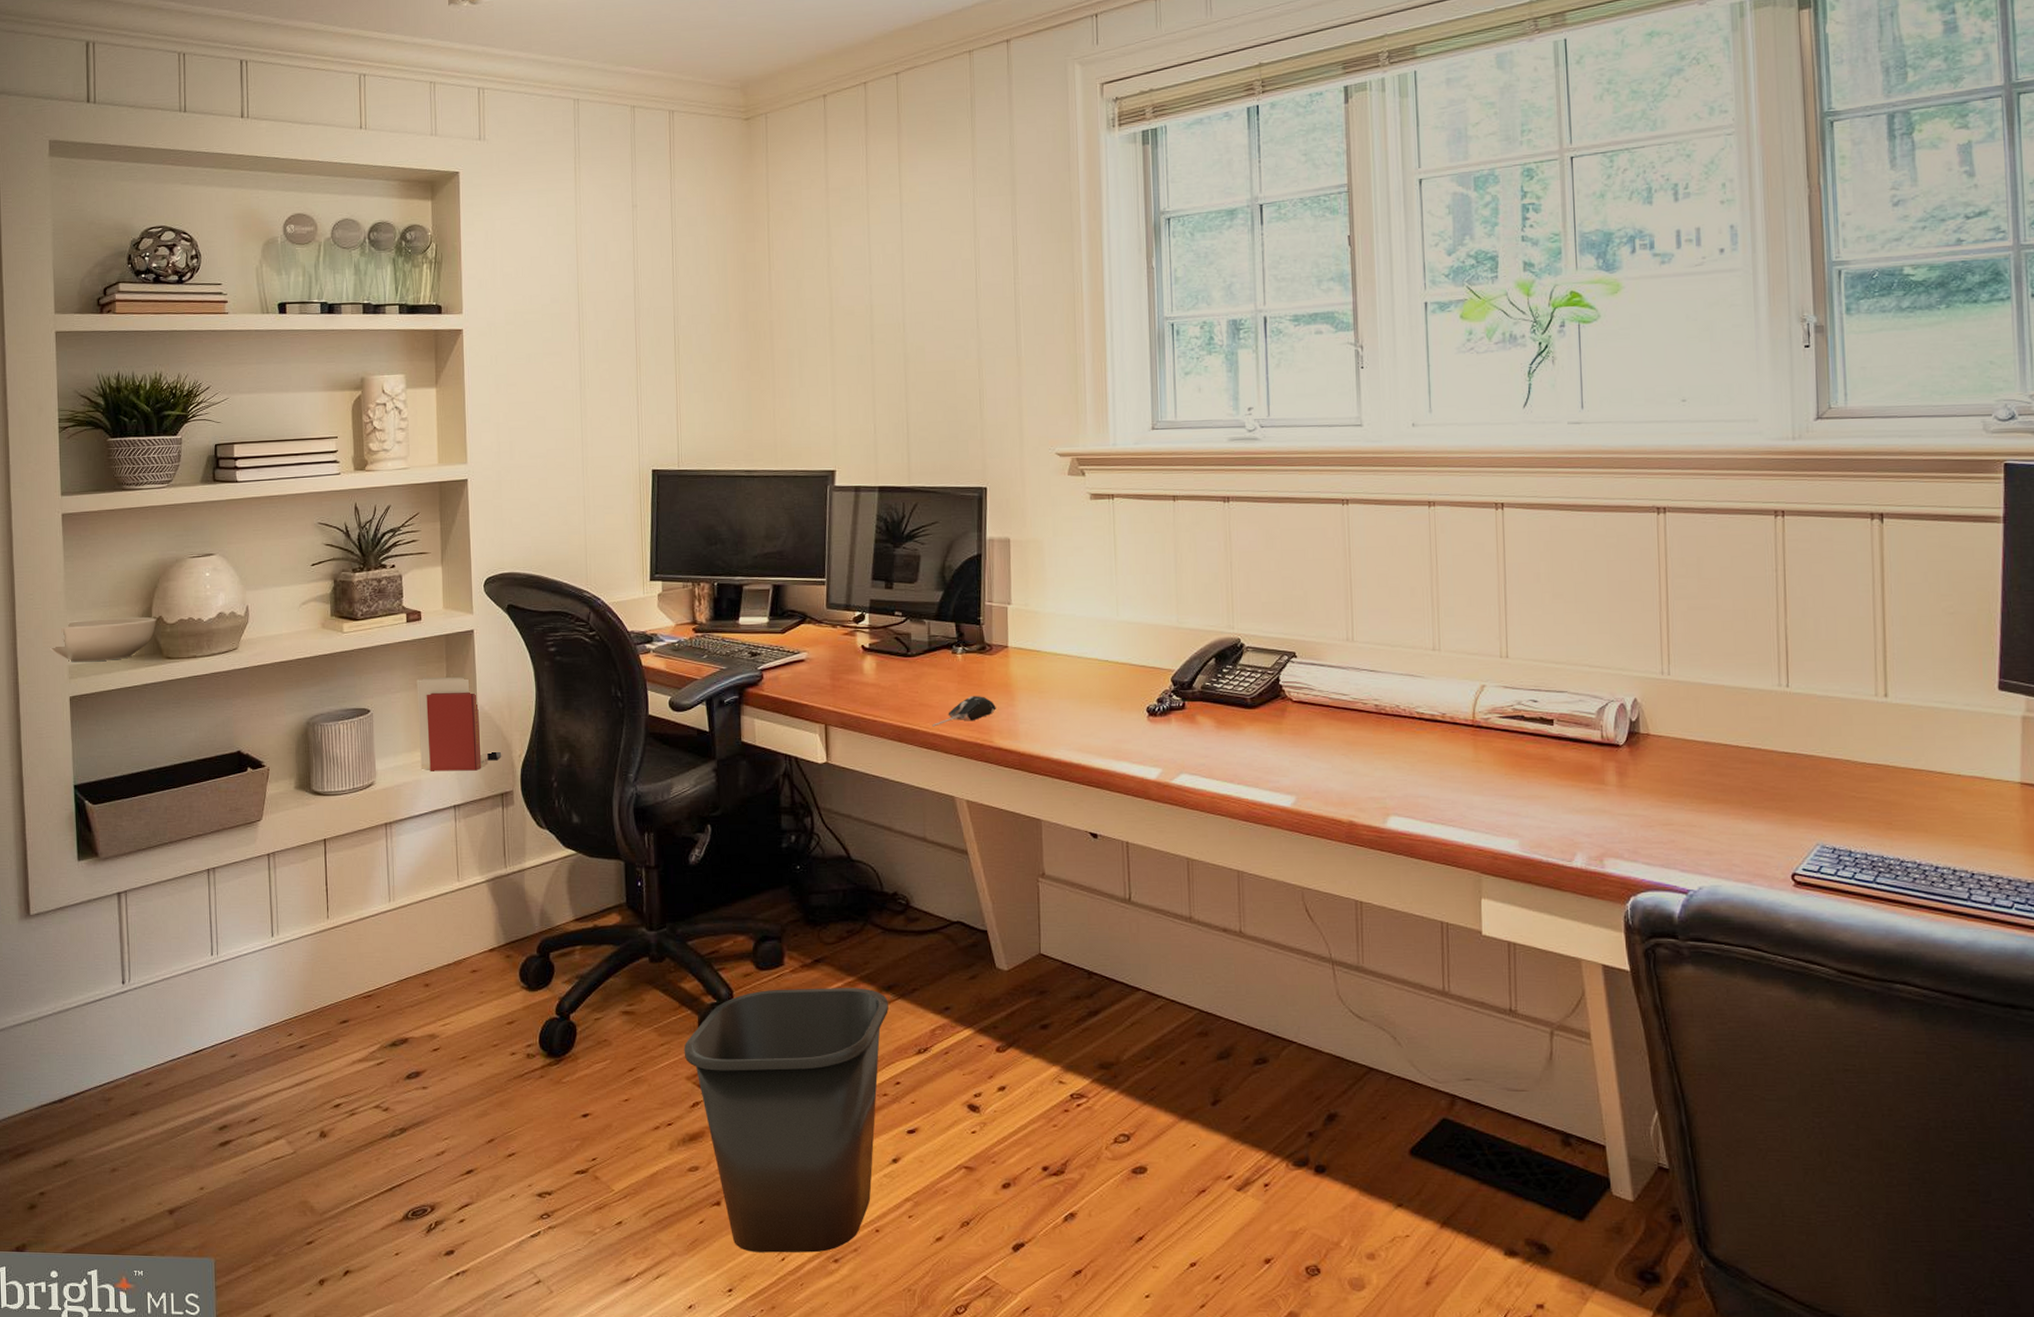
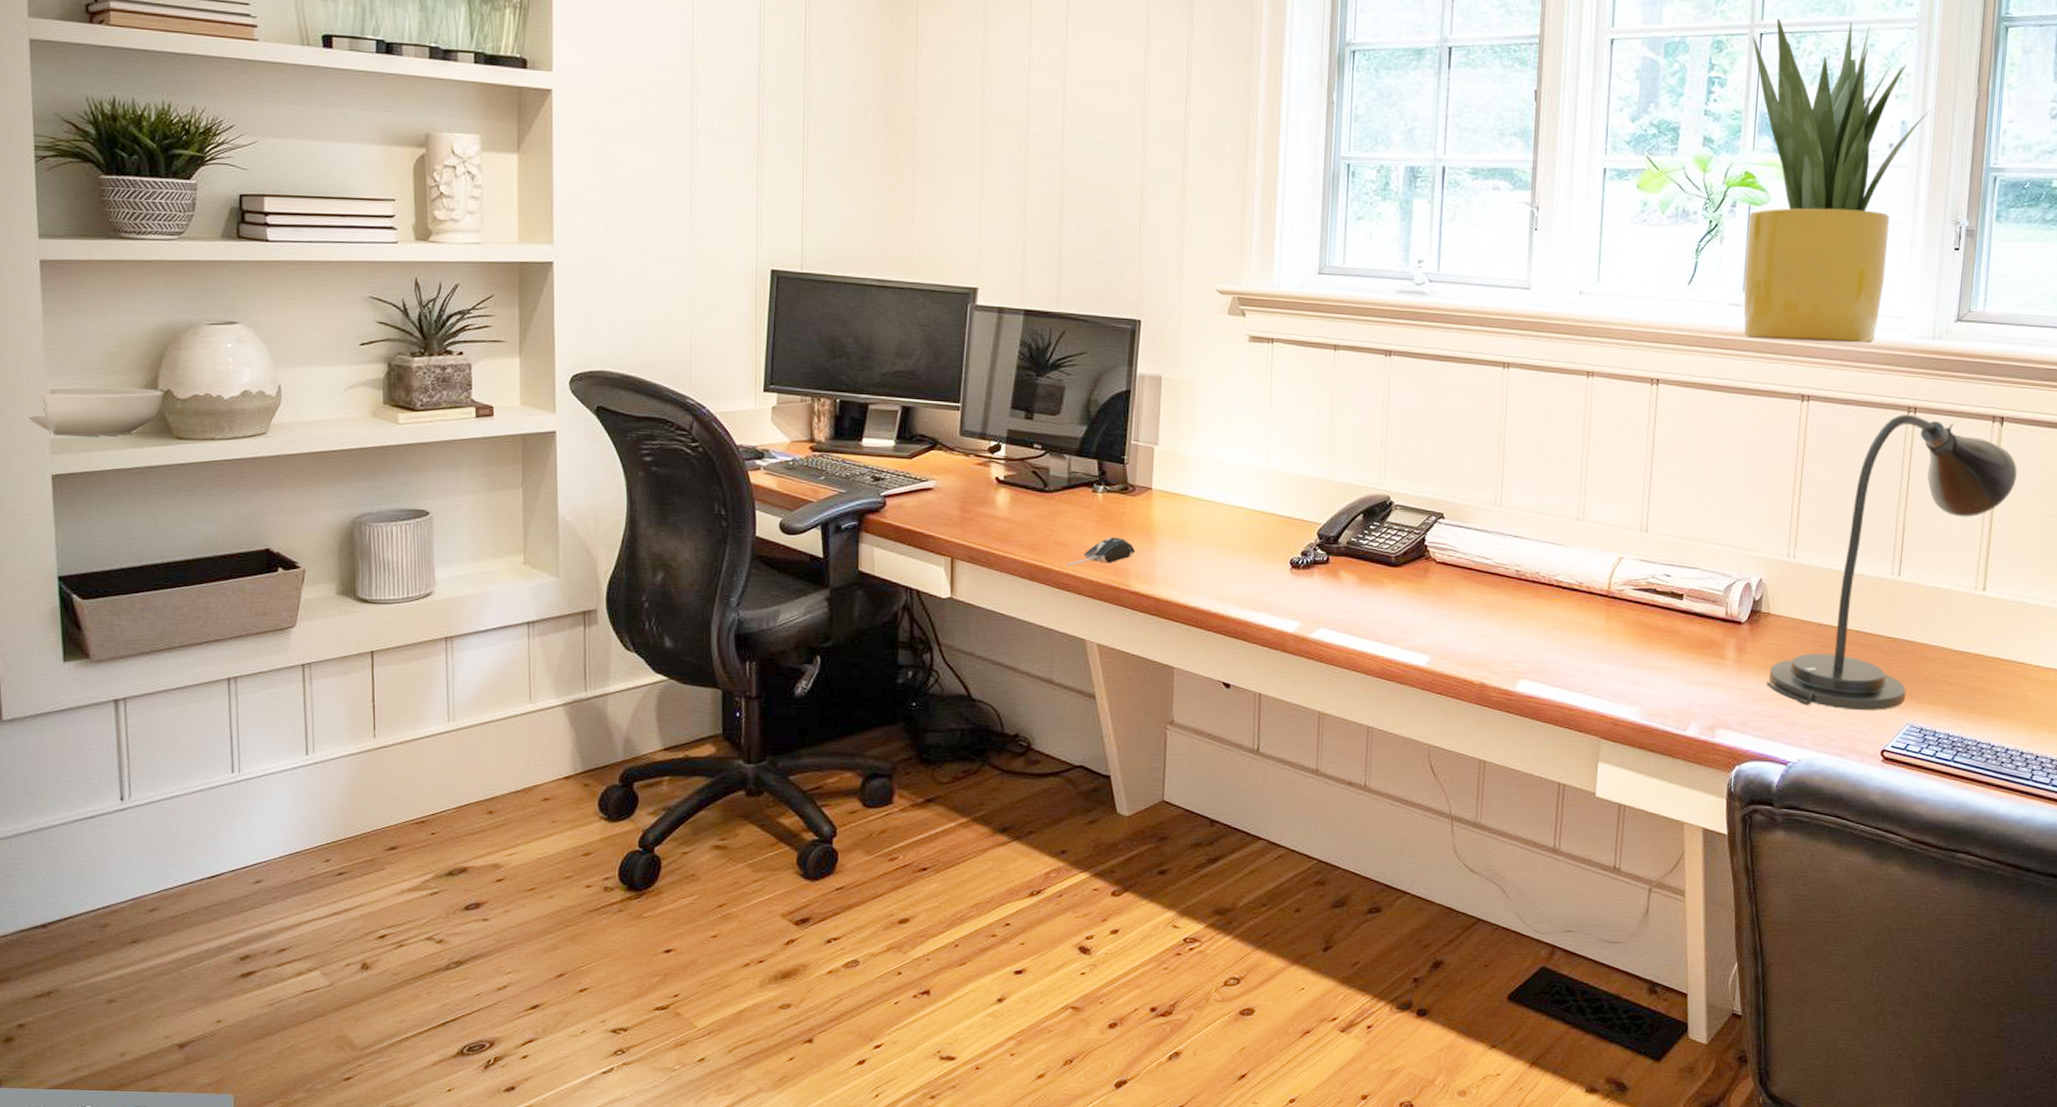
books: present [416,677,502,771] -> none [486,479,585,586]
waste bin: present [684,988,889,1253] -> none [780,827,1002,1090]
planter: none [1563,136,1760,455] -> present [1743,19,1930,344]
desk lamp: none [1653,518,1906,831] -> present [1766,414,2017,710]

